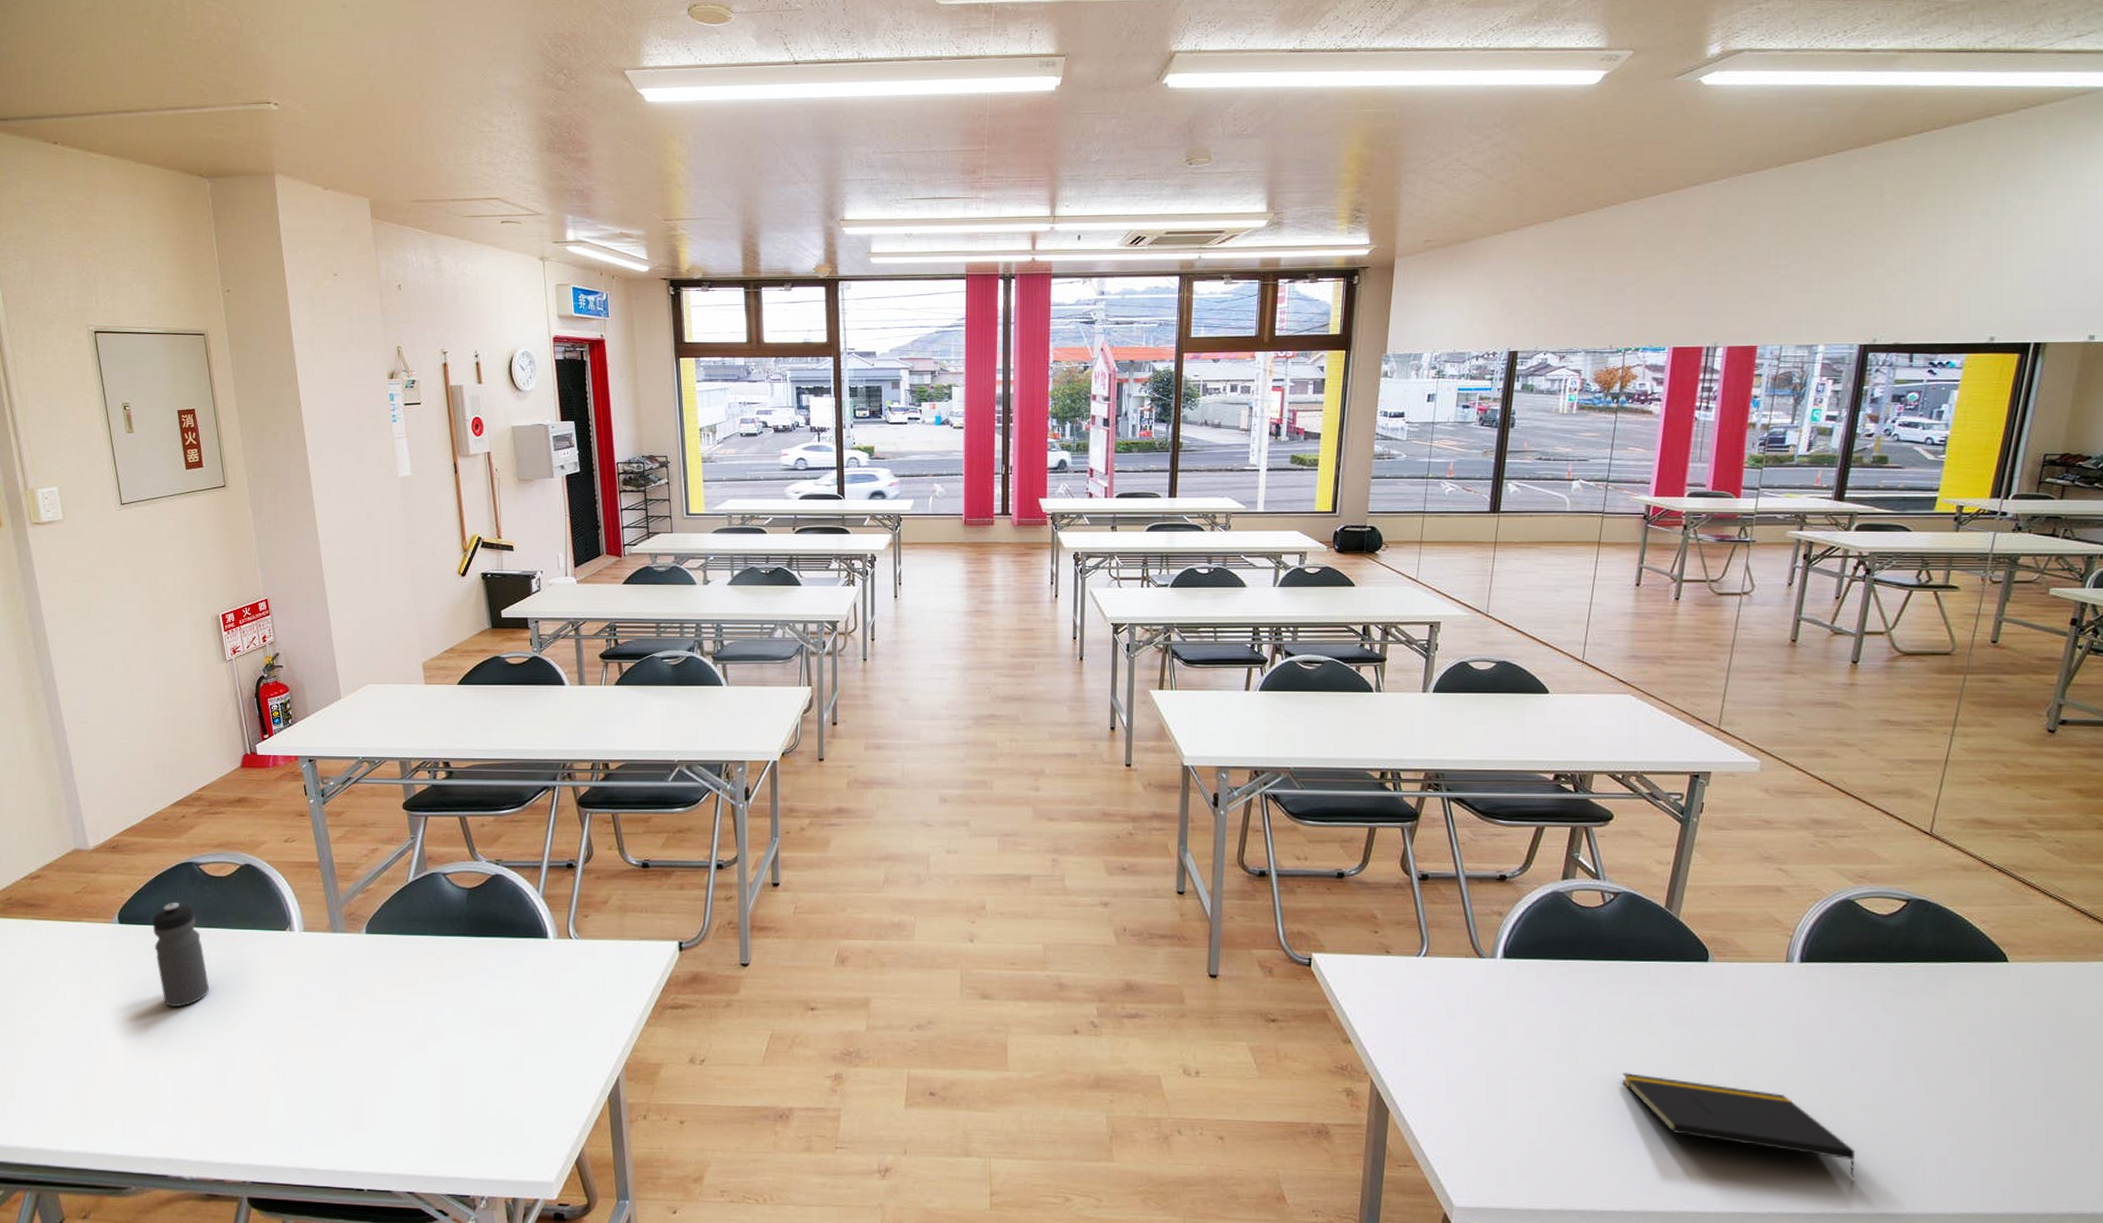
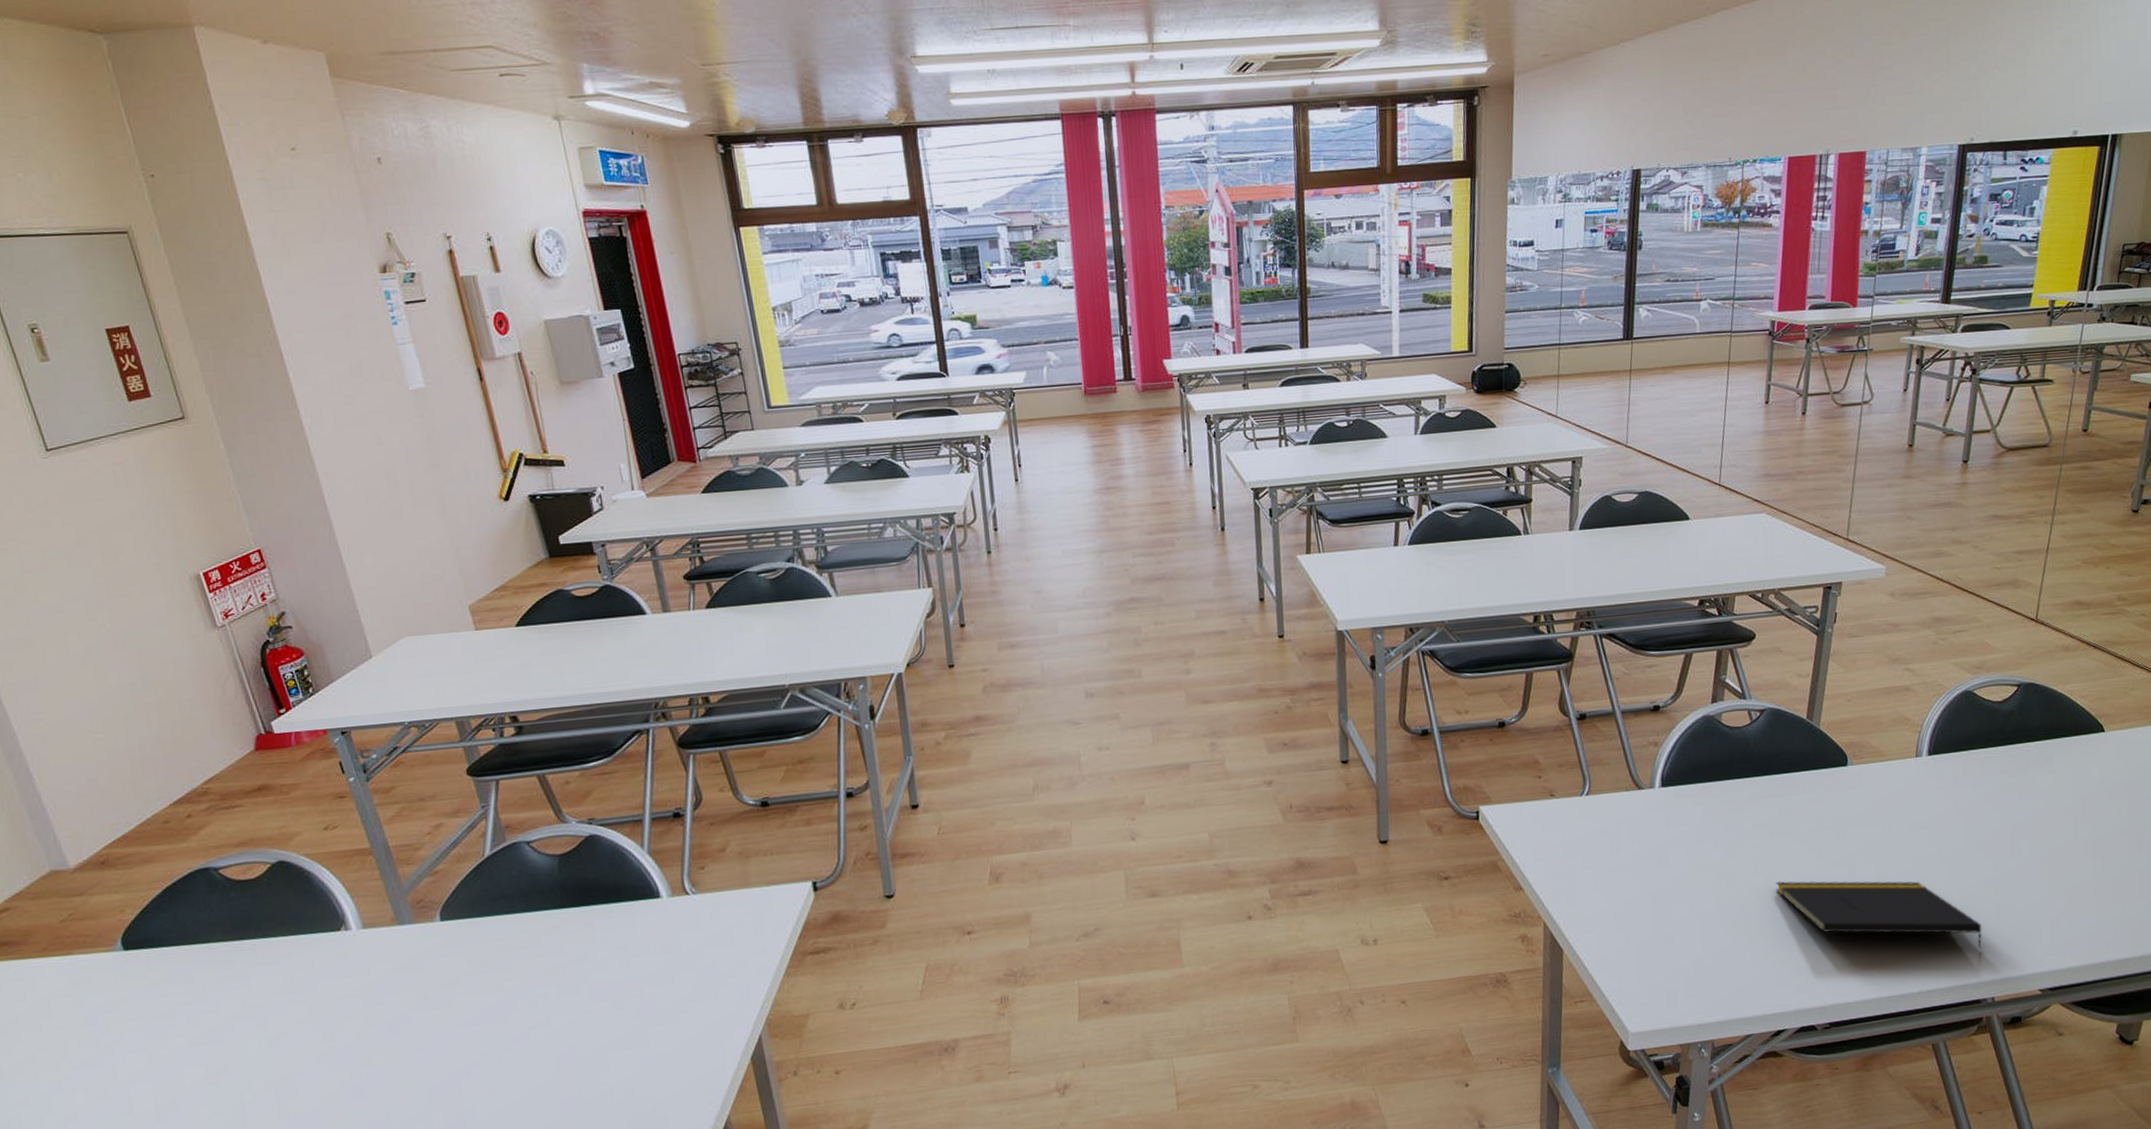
water bottle: present [152,903,210,1008] -> none [167,916,254,1036]

